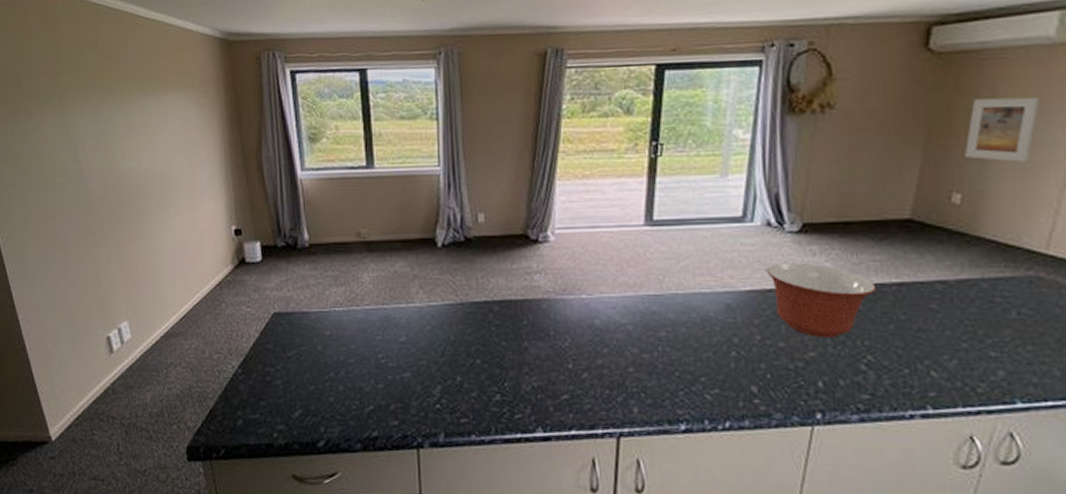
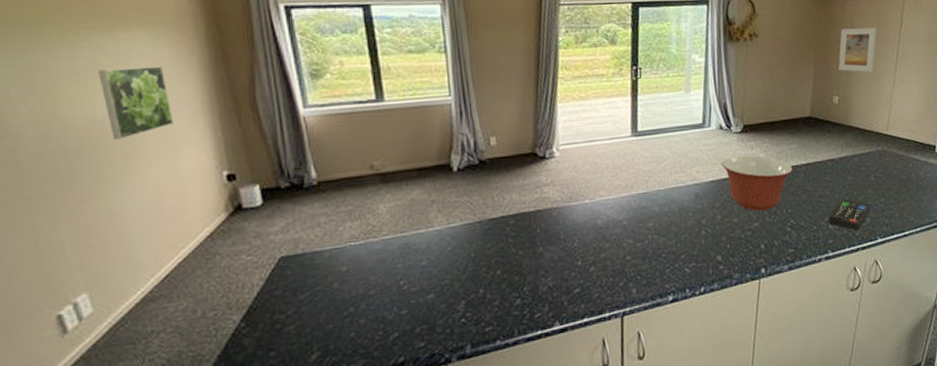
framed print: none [145,126,196,190] -> present [98,66,174,140]
remote control: none [931,338,1009,386] -> present [829,198,871,231]

